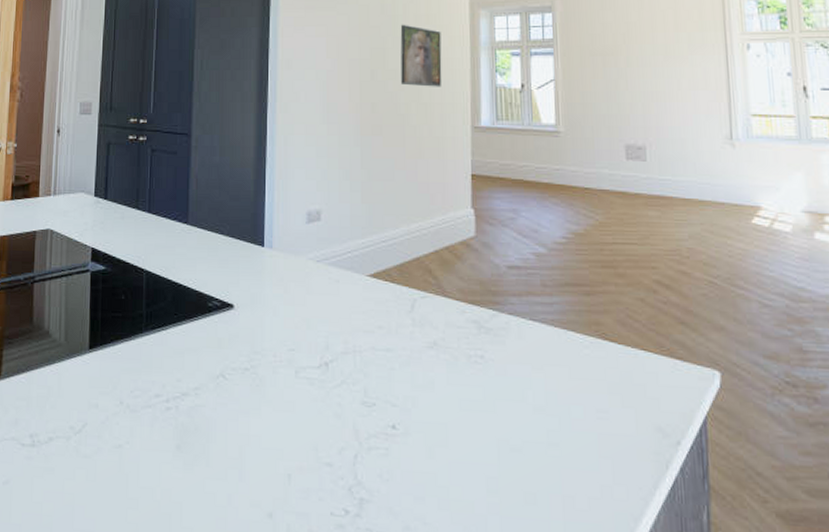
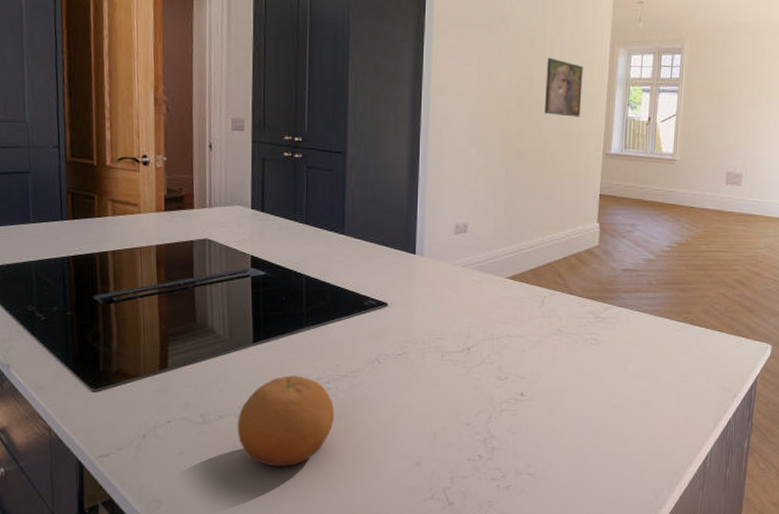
fruit: none [67,390,174,508] -> present [237,375,335,467]

